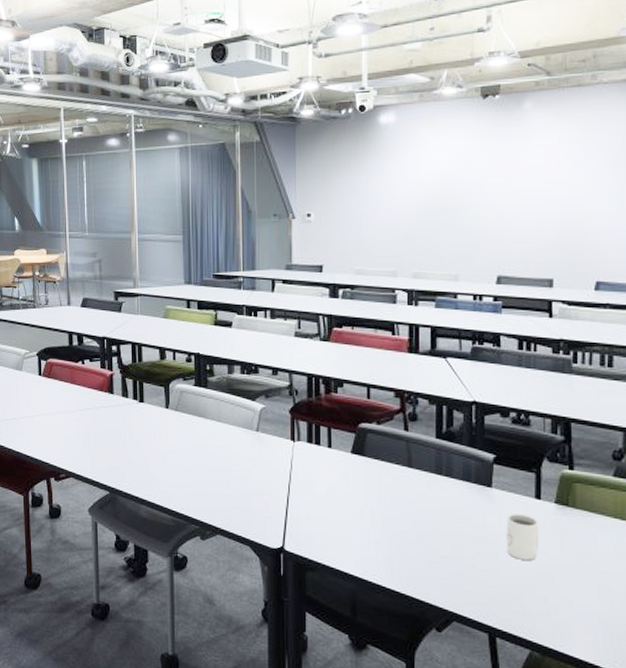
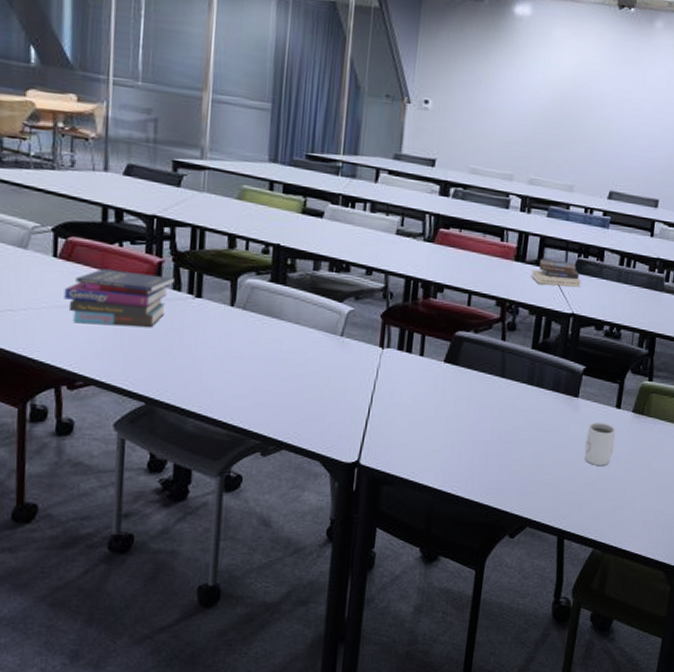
books: none [47,383,122,428] -> present [63,269,174,327]
books: none [427,349,480,375] -> present [531,259,582,287]

